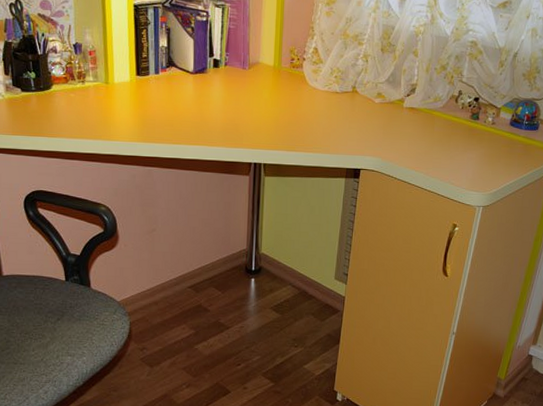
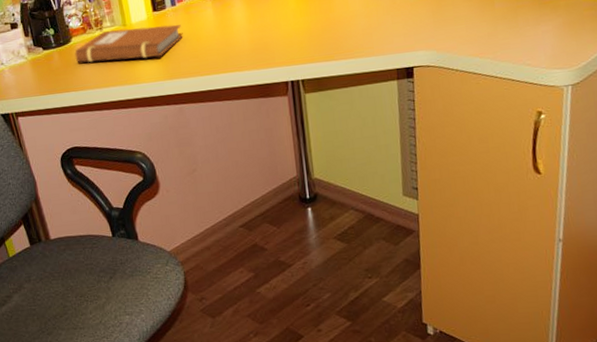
notebook: none [53,84,162,119] -> present [75,24,183,63]

